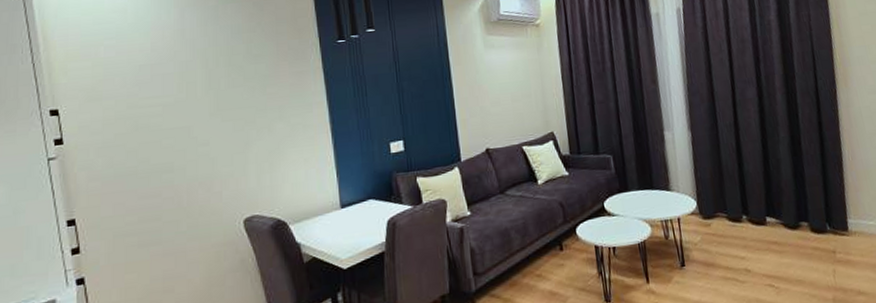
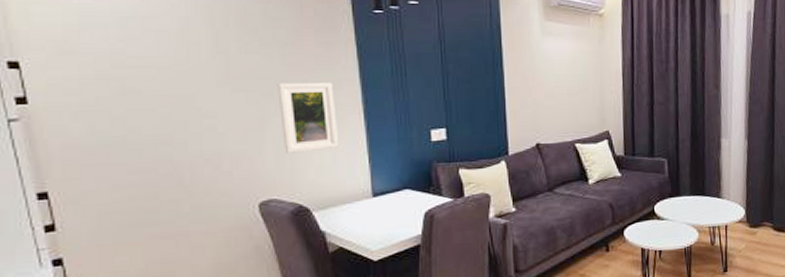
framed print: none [259,107,310,173] -> present [277,82,338,153]

